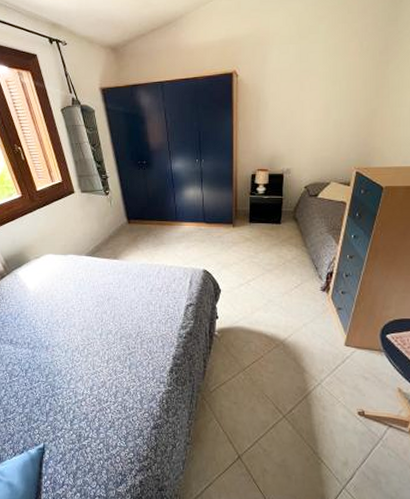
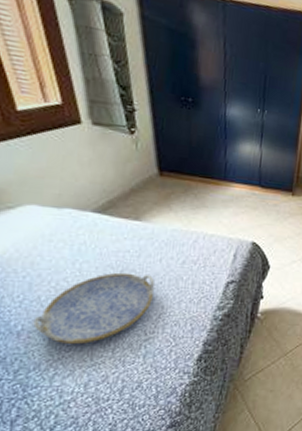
serving tray: none [55,300,132,357] -> present [33,272,154,345]

